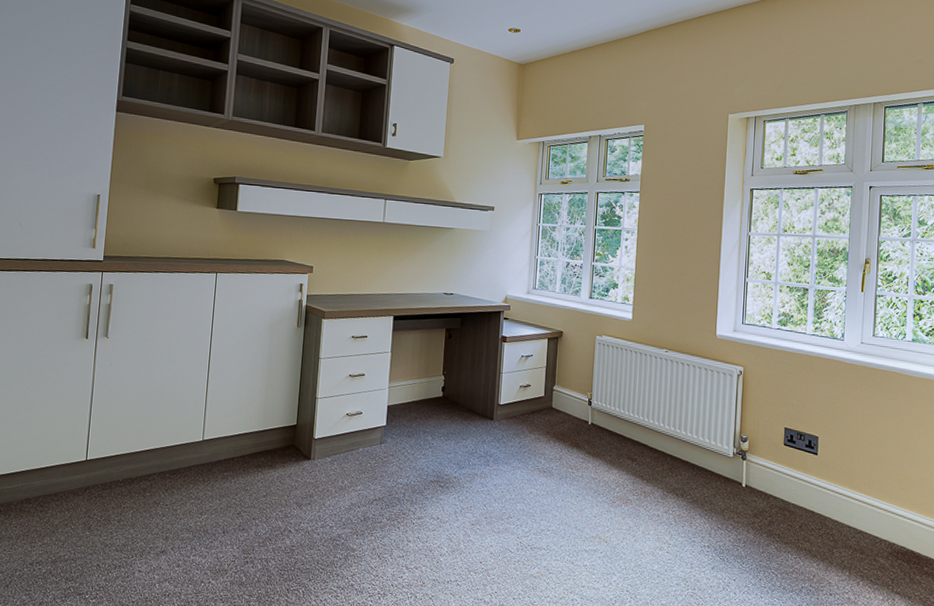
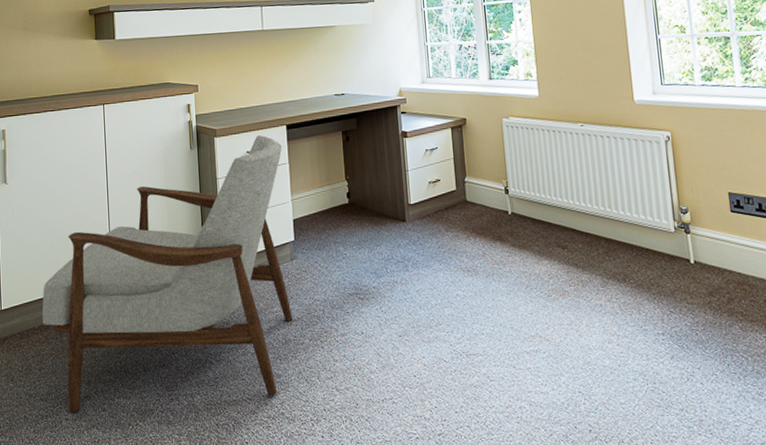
armchair: none [128,322,387,568] -> present [42,135,293,413]

